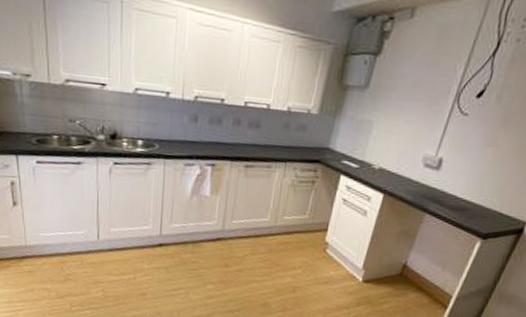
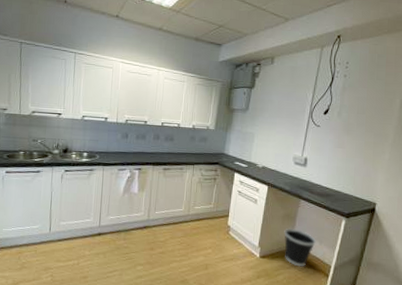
wastebasket: none [394,249,438,296] -> present [284,228,316,267]

